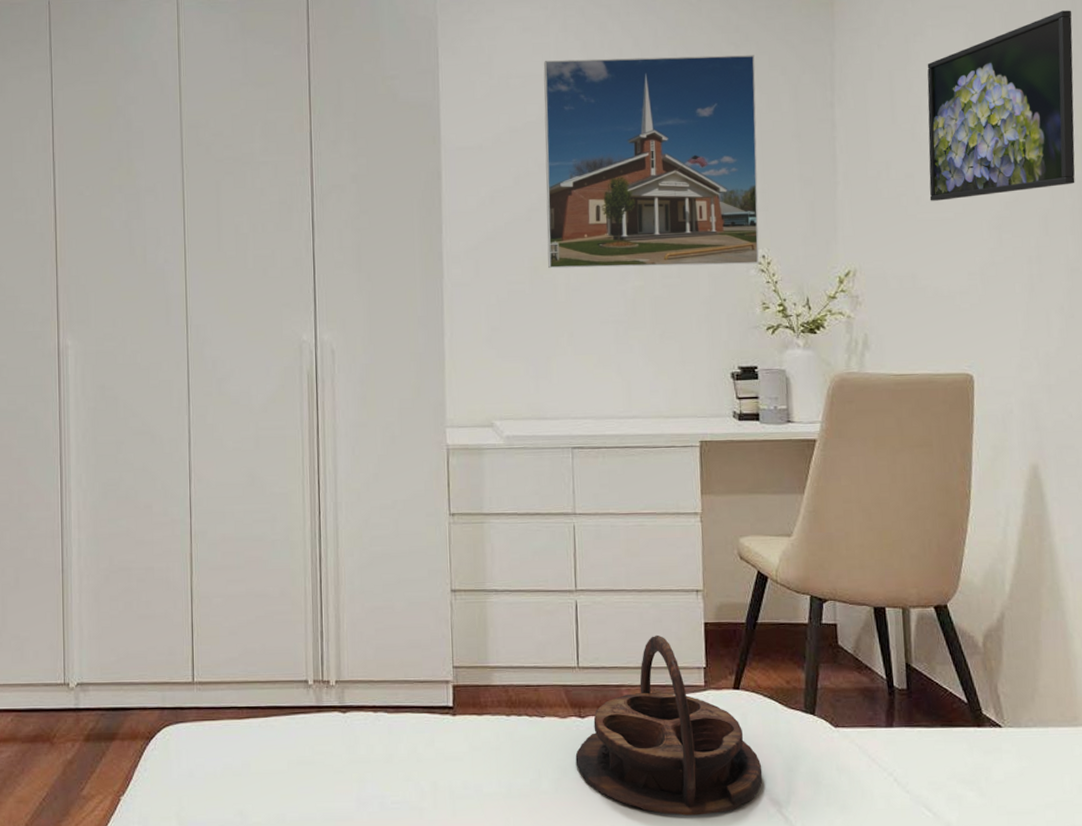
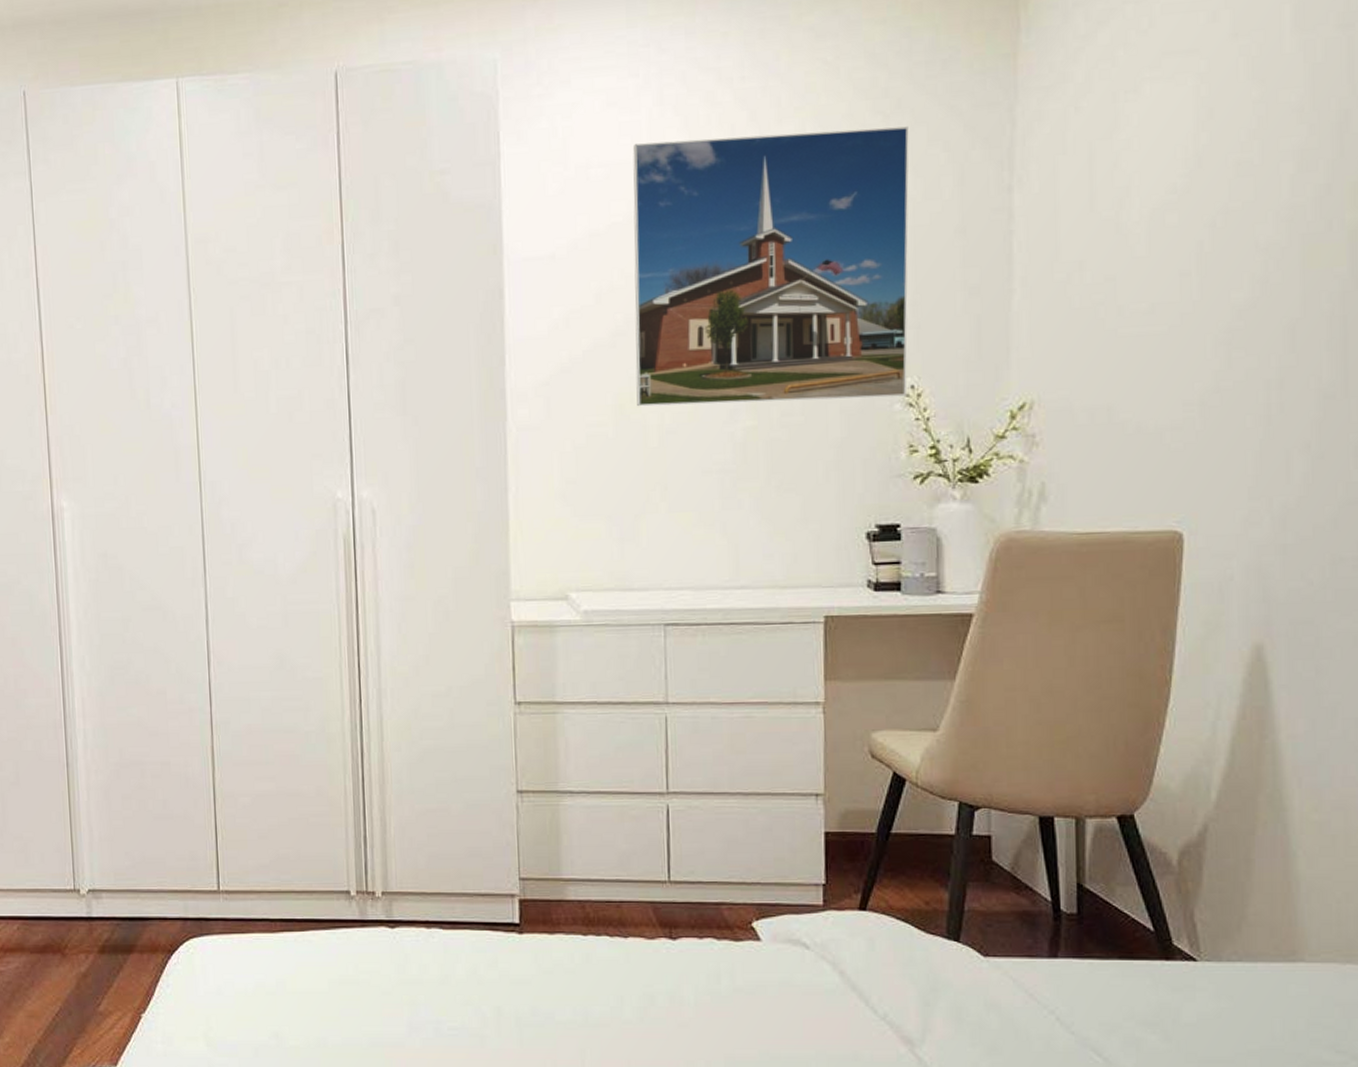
serving tray: present [575,634,762,816] -> none [665,845,892,1053]
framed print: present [927,10,1075,201] -> none [1136,49,1348,311]

